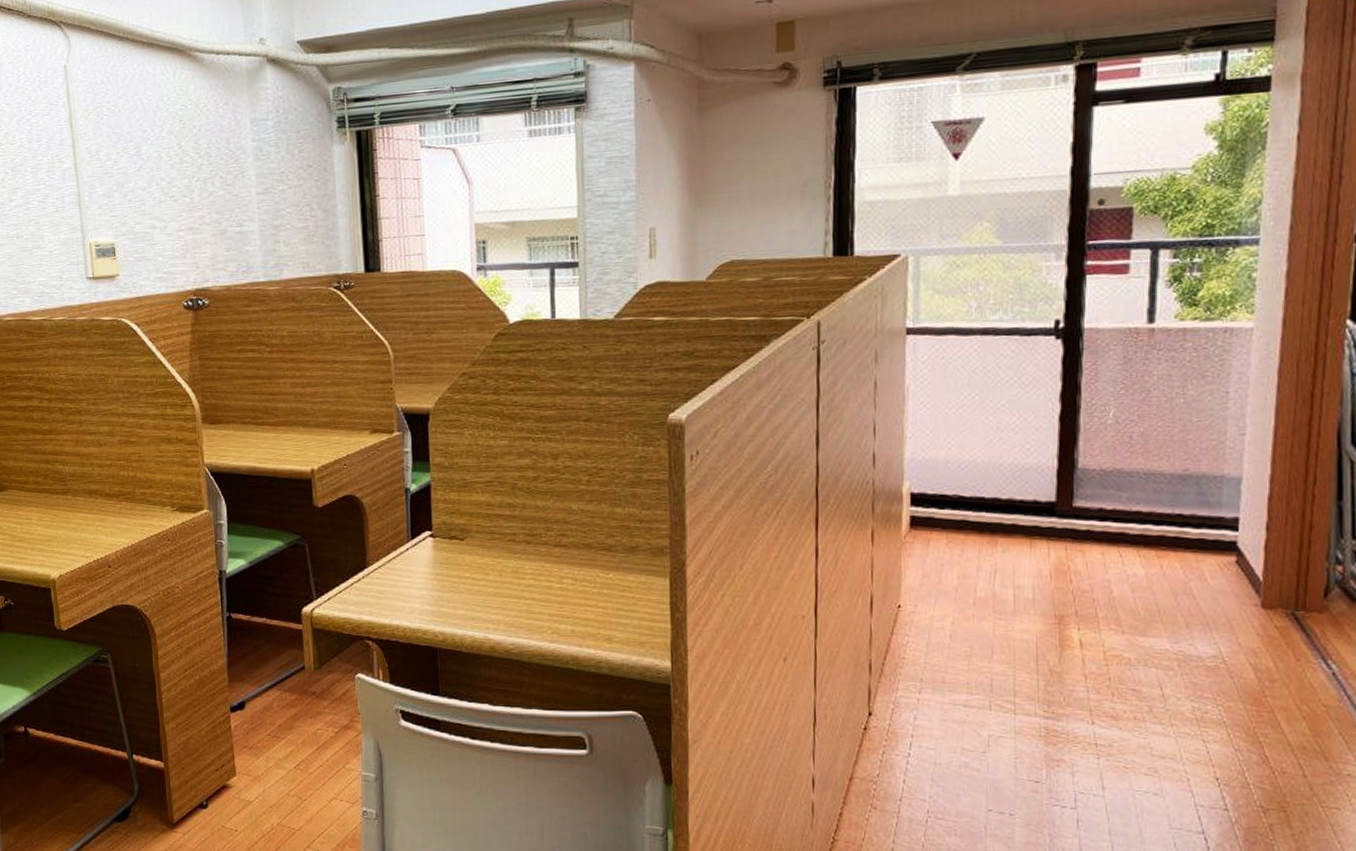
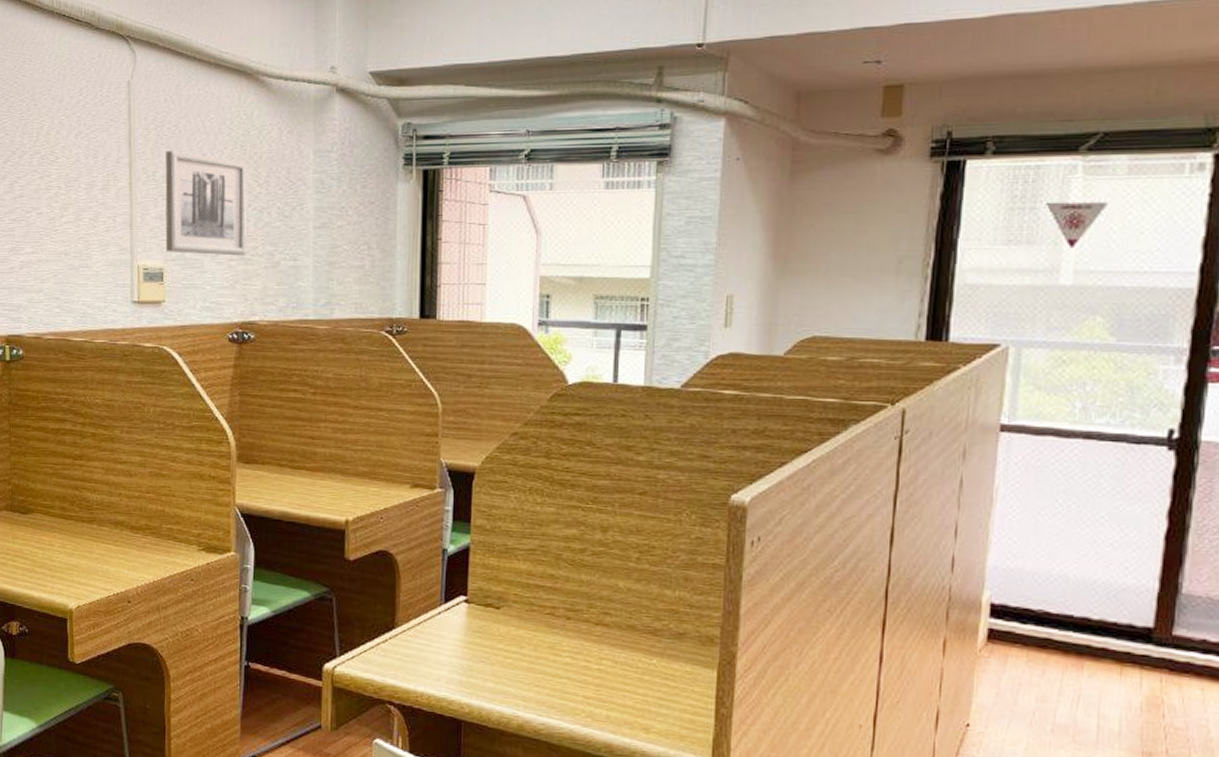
wall art: none [107,129,194,228] -> present [165,151,247,256]

